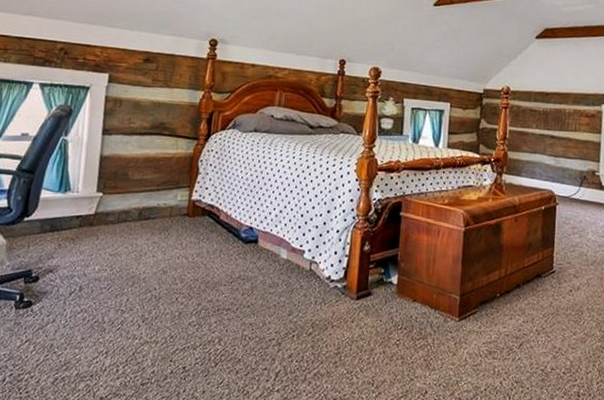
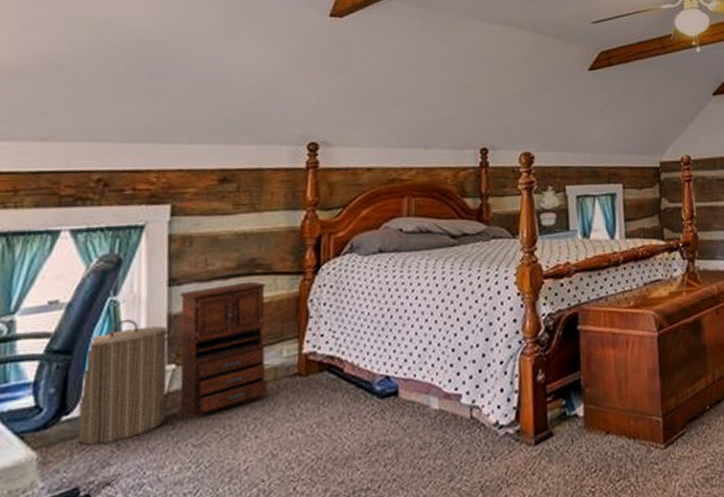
laundry hamper: none [33,154,105,242] -> present [77,318,176,445]
chest of drawers: none [101,139,171,235] -> present [177,281,267,419]

